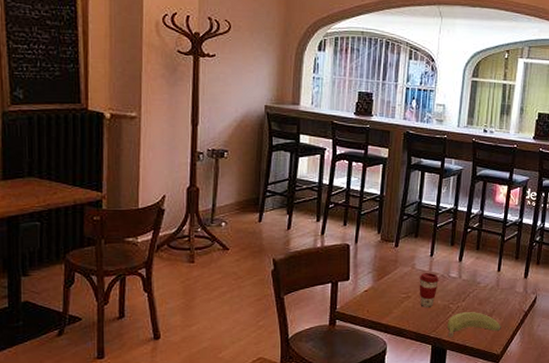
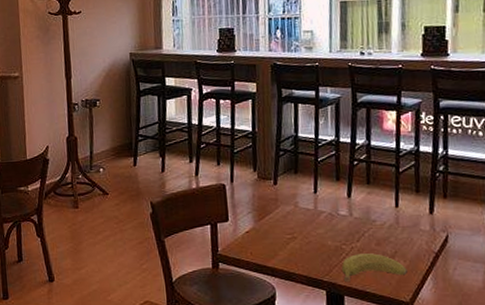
coffee cup: present [419,272,439,307] -> none [304,210,327,249]

